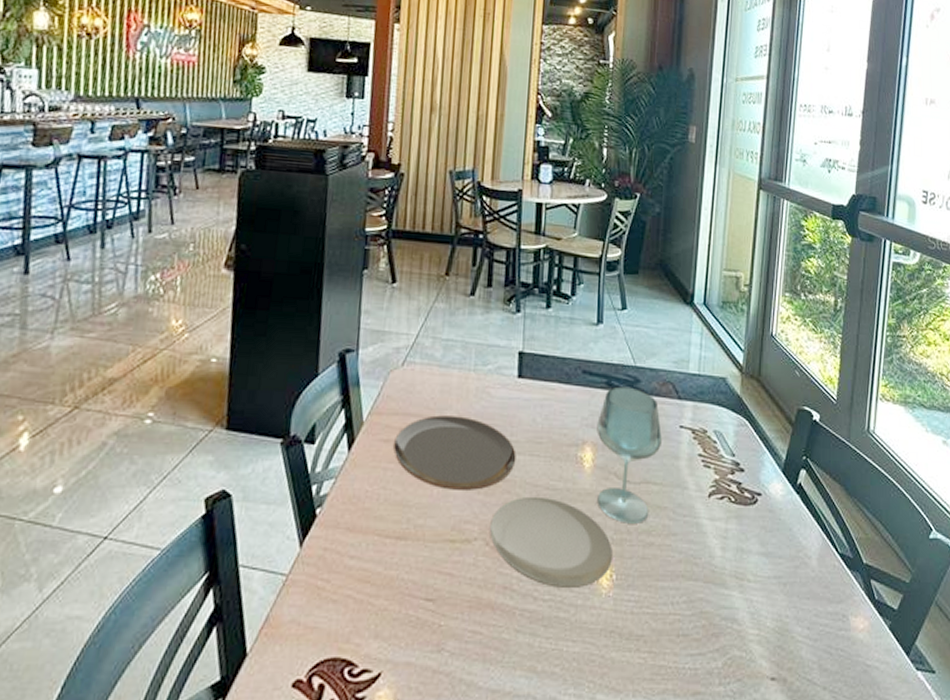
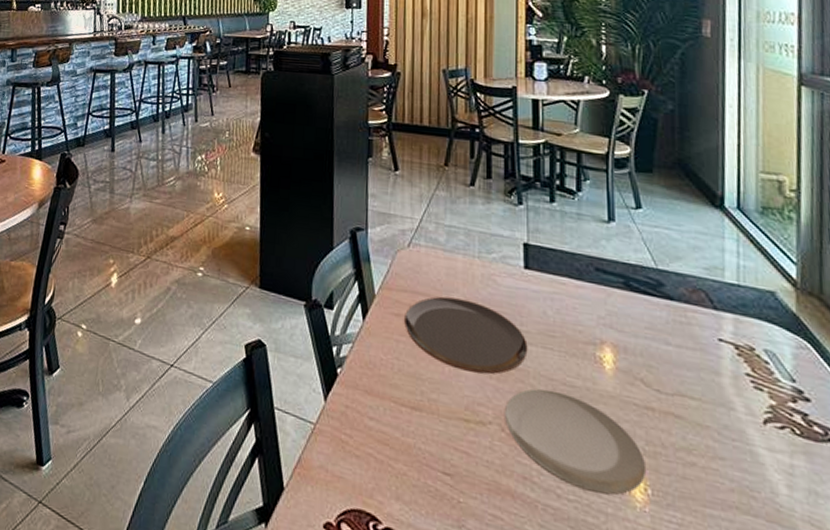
wine glass: present [597,386,663,524] -> none [616,288,698,439]

